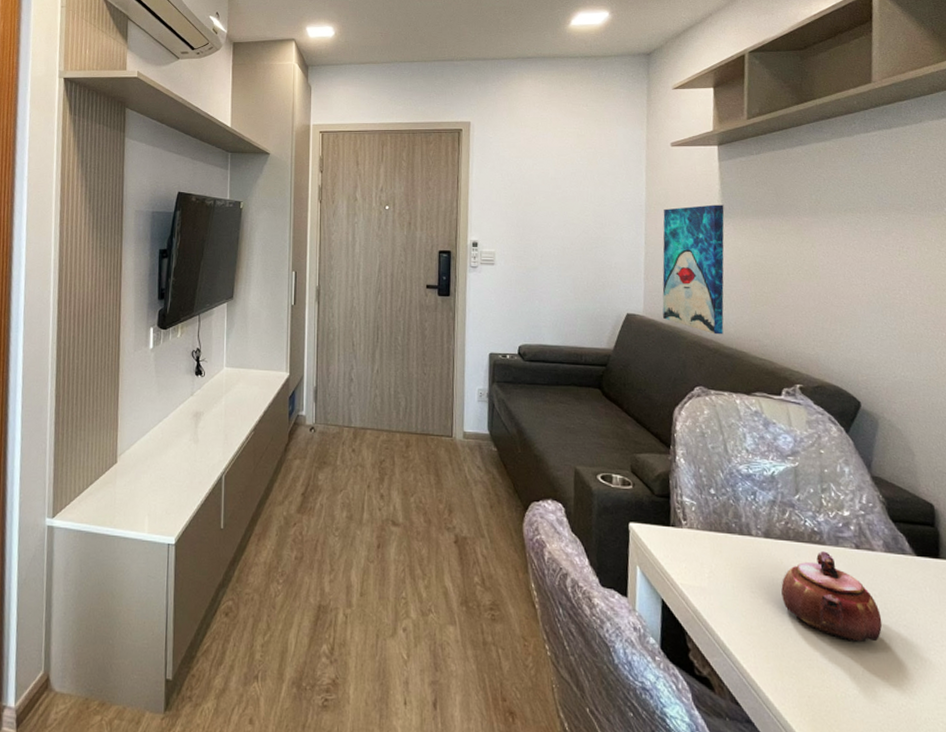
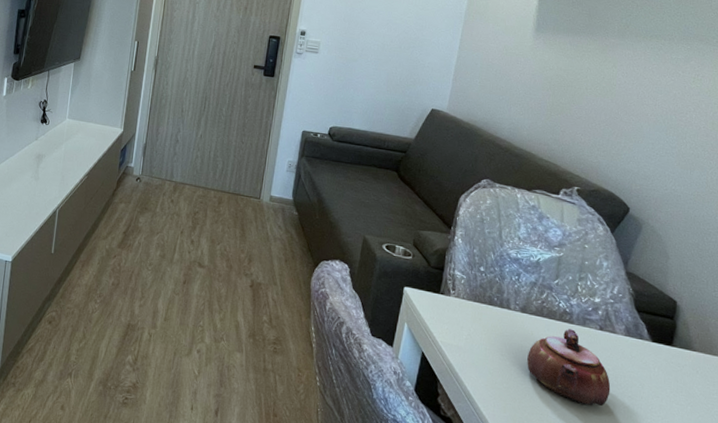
wall art: present [662,204,725,335] -> none [464,18,538,137]

